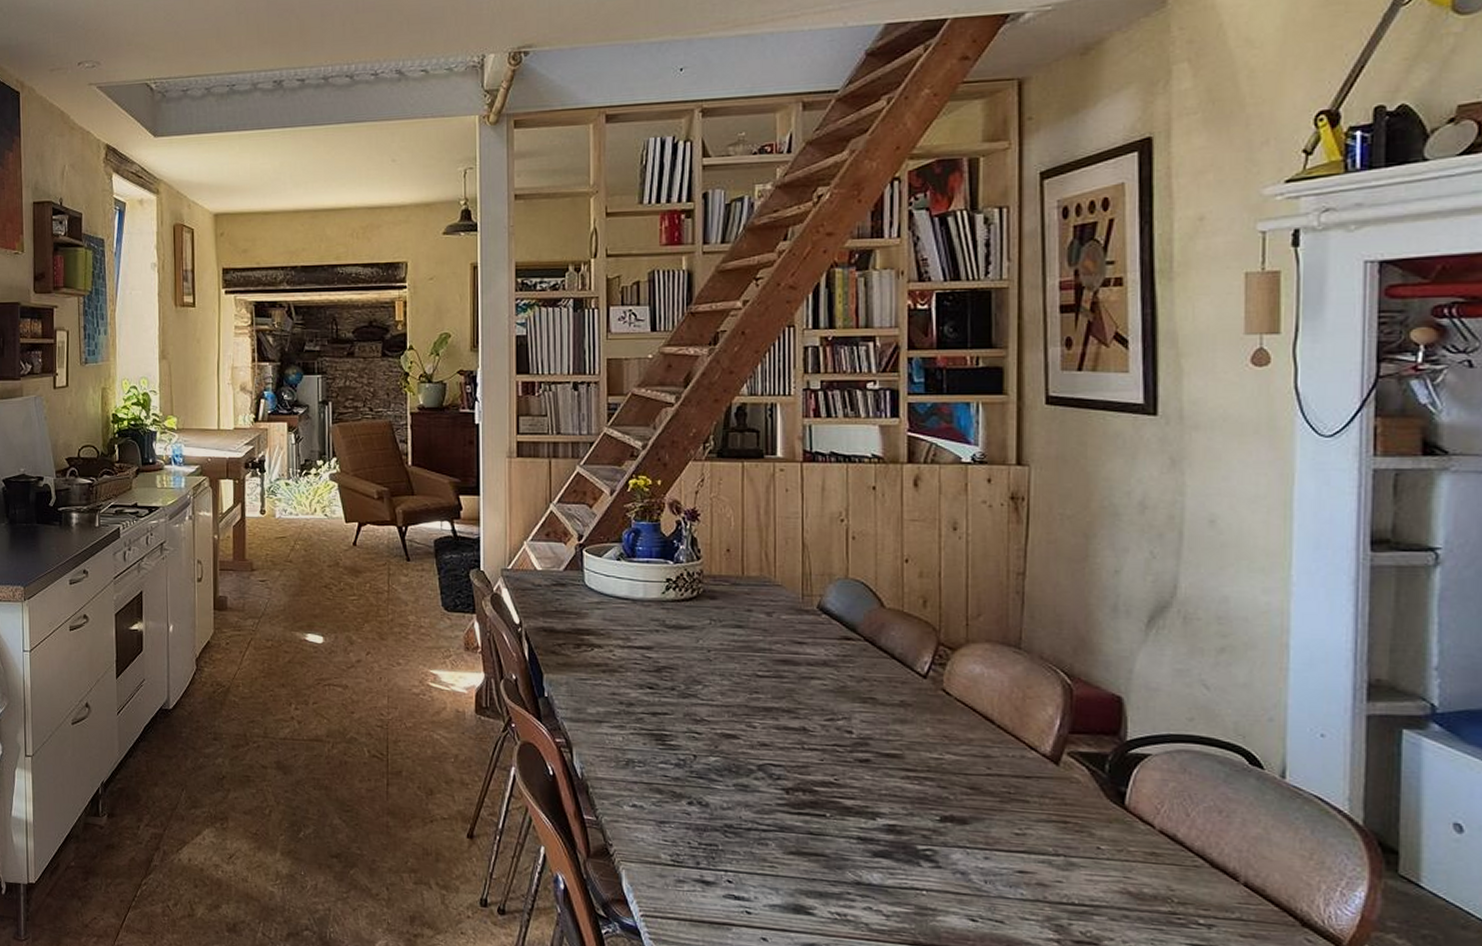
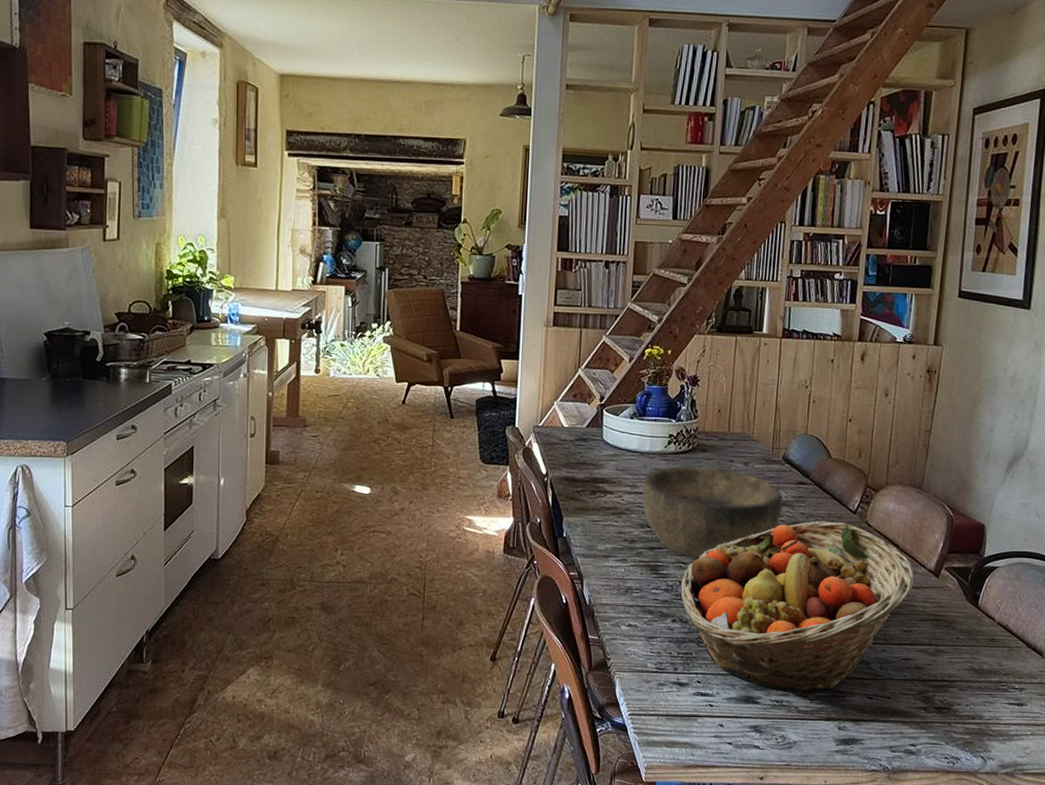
bowl: none [637,615,824,728] -> present [641,466,783,559]
fruit basket: none [696,686,1022,911] -> present [680,521,914,696]

